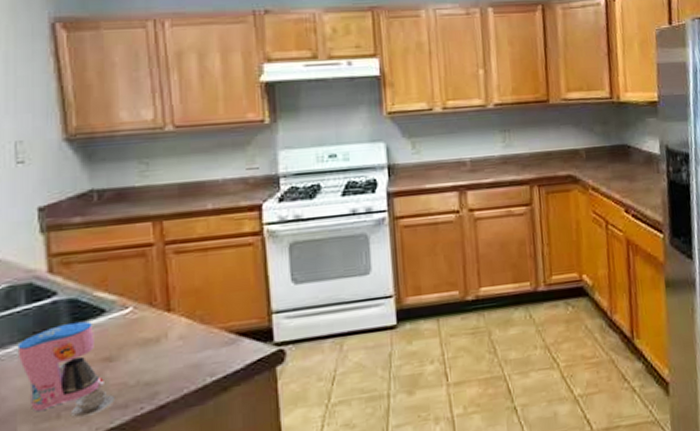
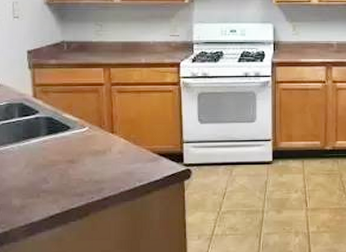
coffee maker: present [17,321,116,418] -> none [13,133,75,198]

